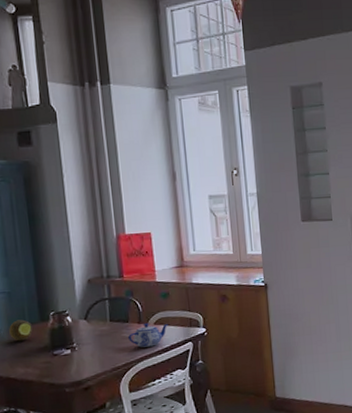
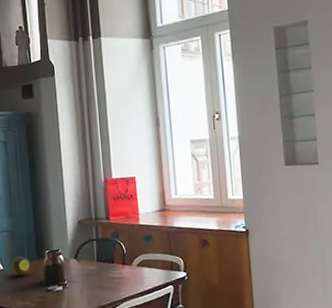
teapot: present [128,322,168,348] -> none [113,264,151,288]

